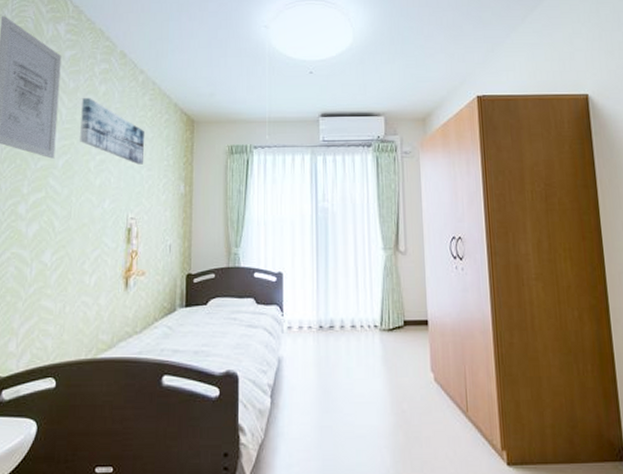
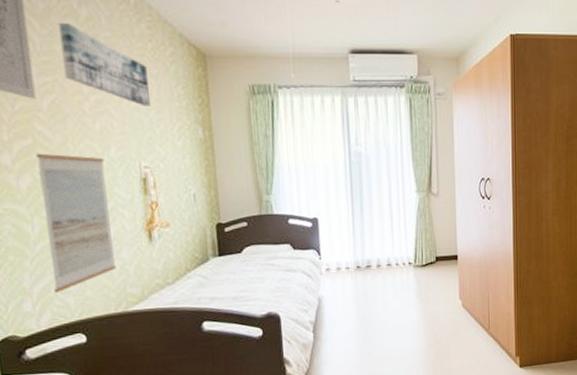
wall art: none [36,204,99,334] -> present [35,153,117,293]

